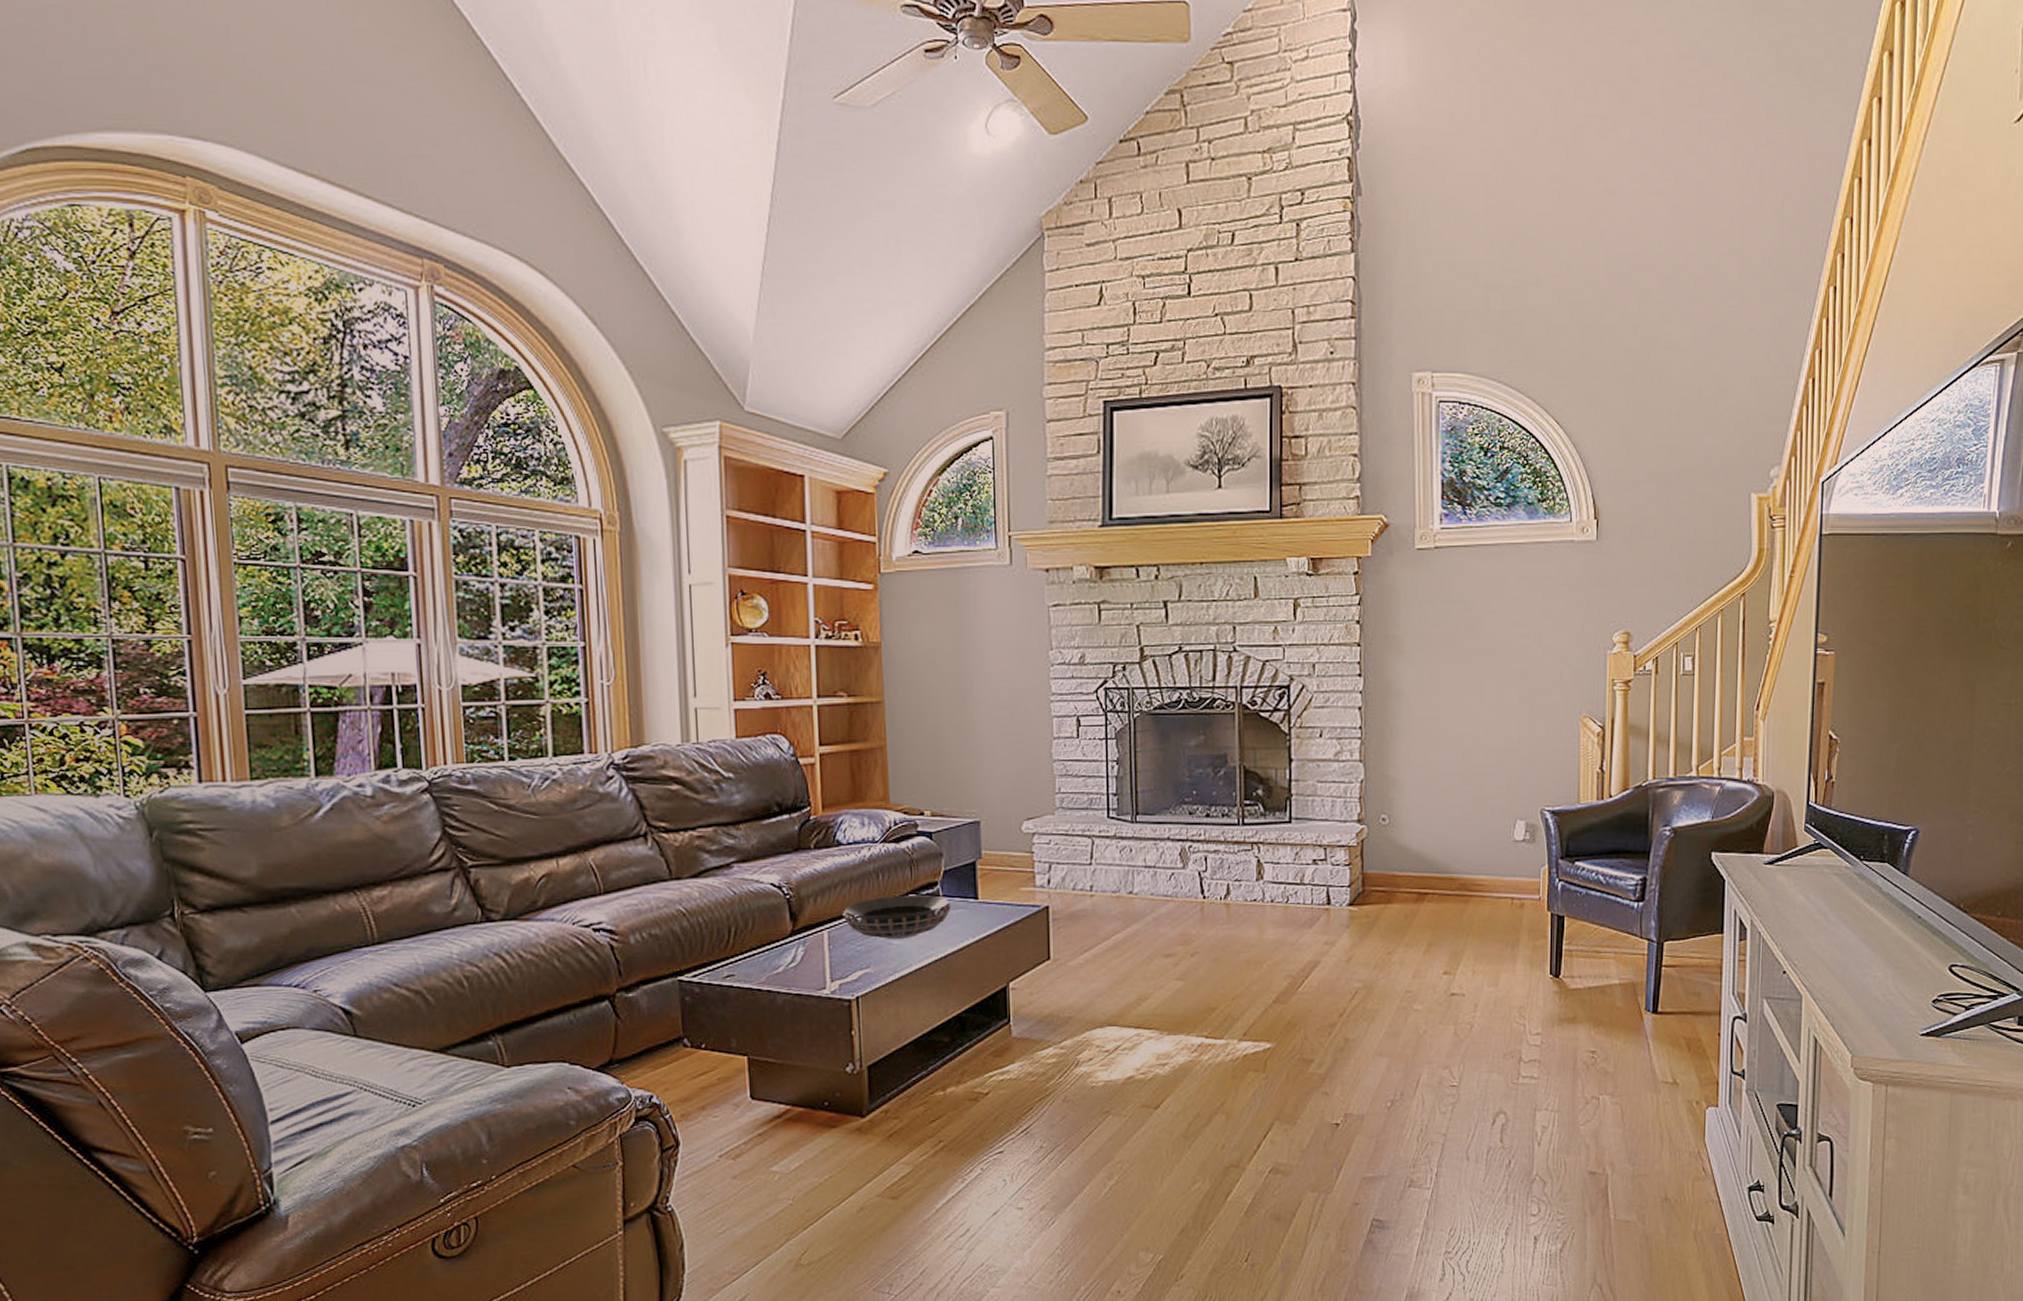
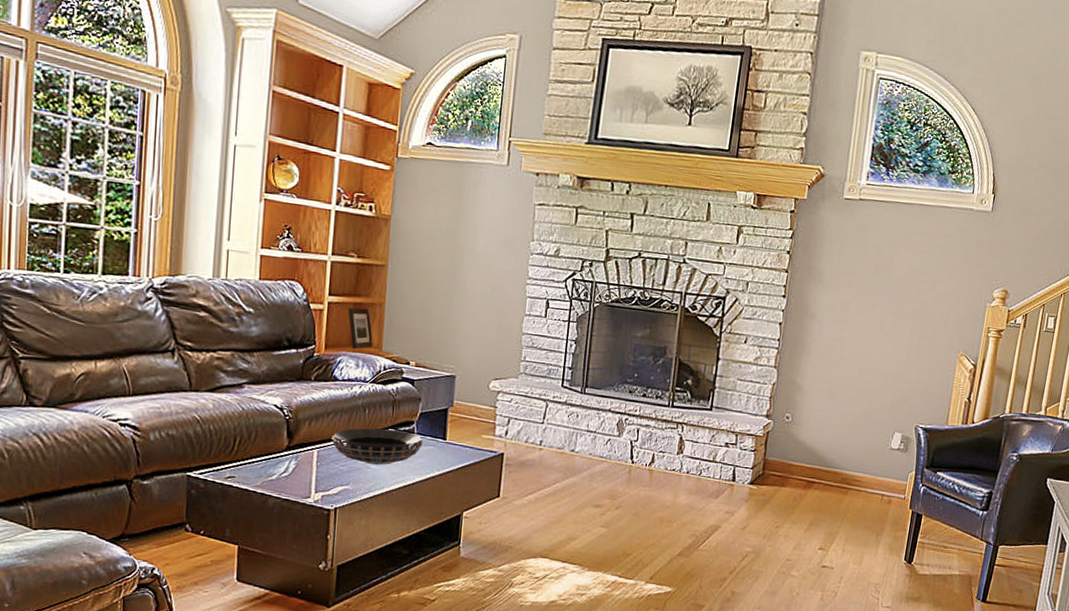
picture frame: none [844,755,879,805] -> present [348,307,374,349]

